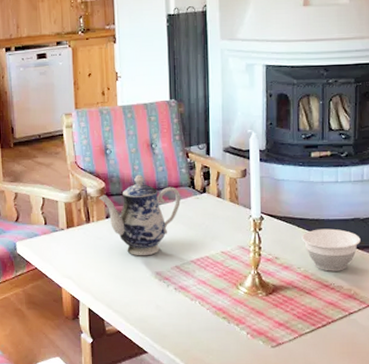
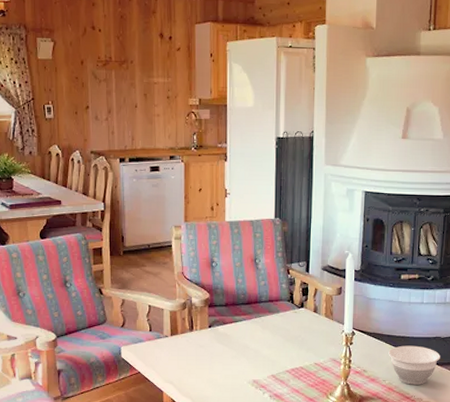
teapot: present [99,174,181,256] -> none [203,287,280,365]

